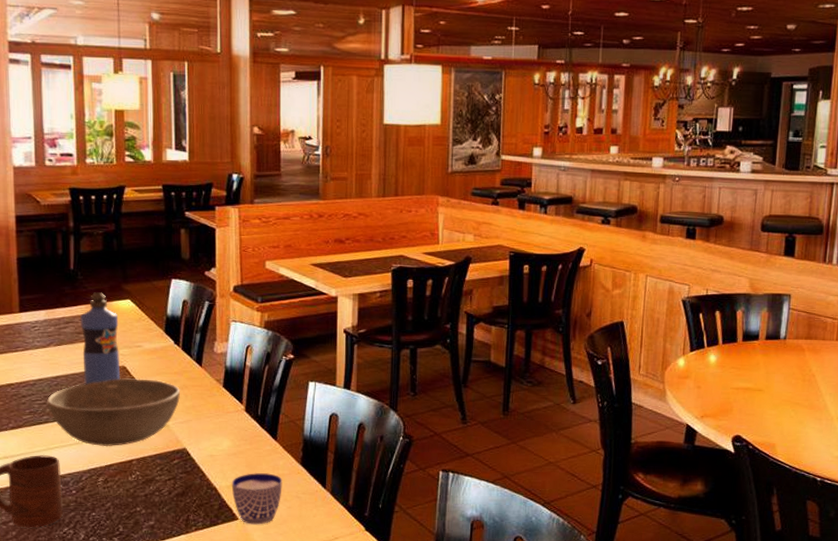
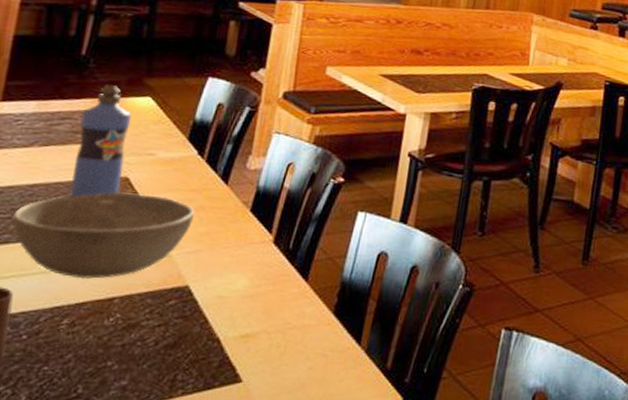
cup: present [231,473,282,525] -> none [239,321,307,390]

